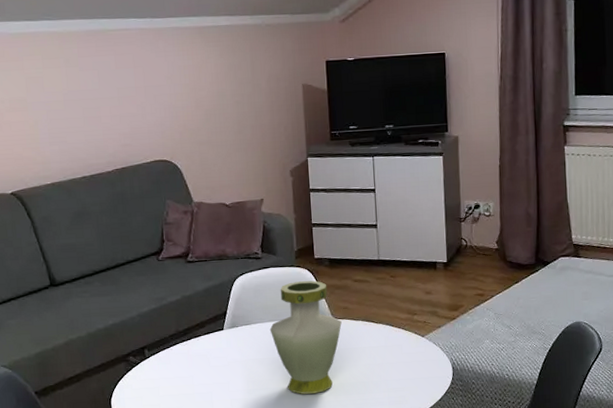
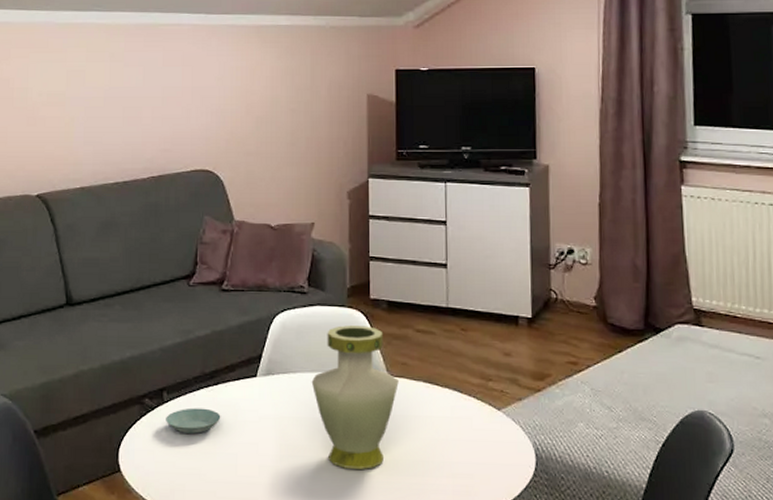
saucer: none [149,359,196,381] -> present [166,408,221,434]

